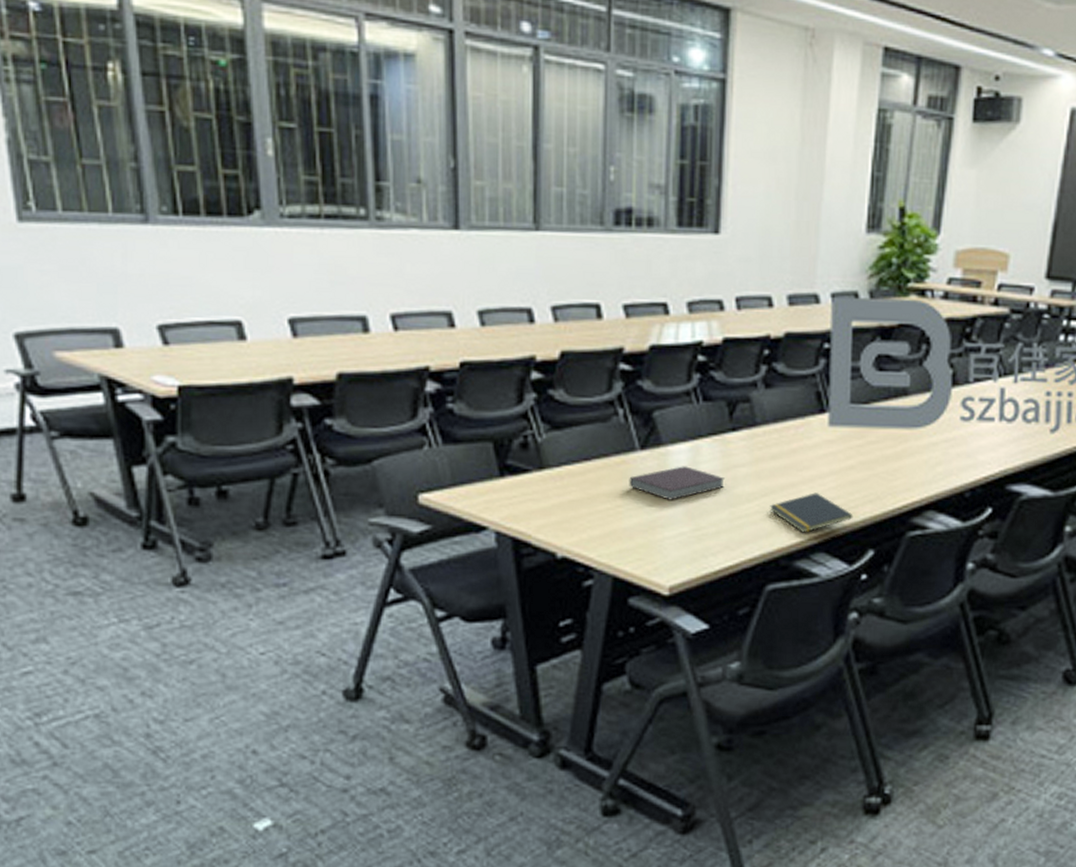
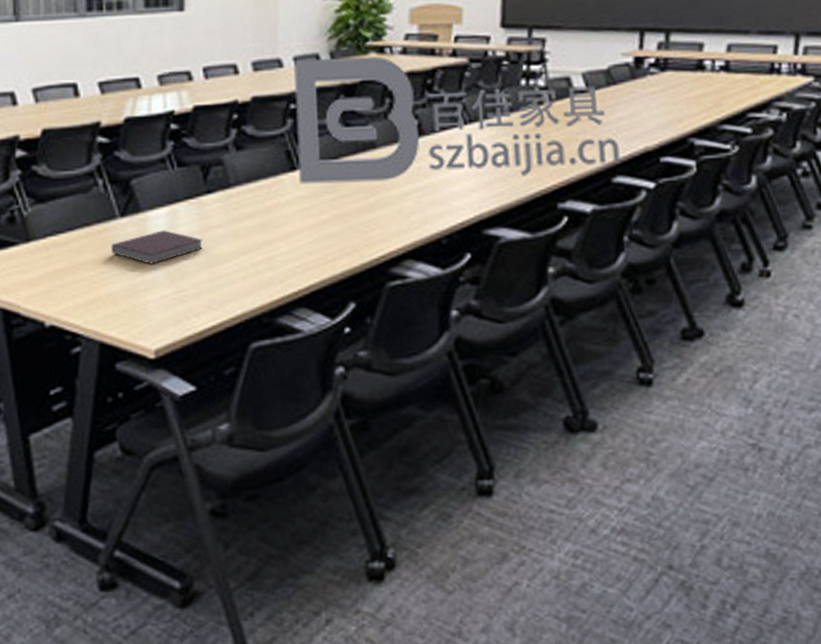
notepad: present [770,492,853,533] -> none [249,248,332,289]

